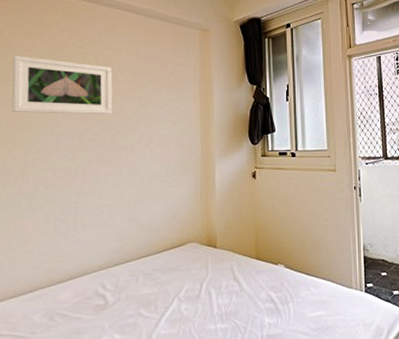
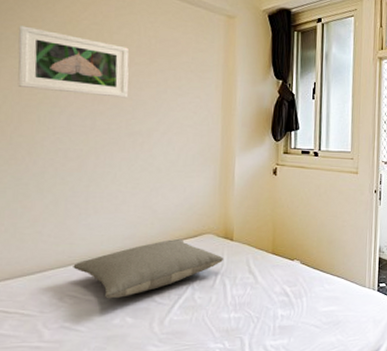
pillow: none [62,249,208,316] -> present [73,238,223,299]

